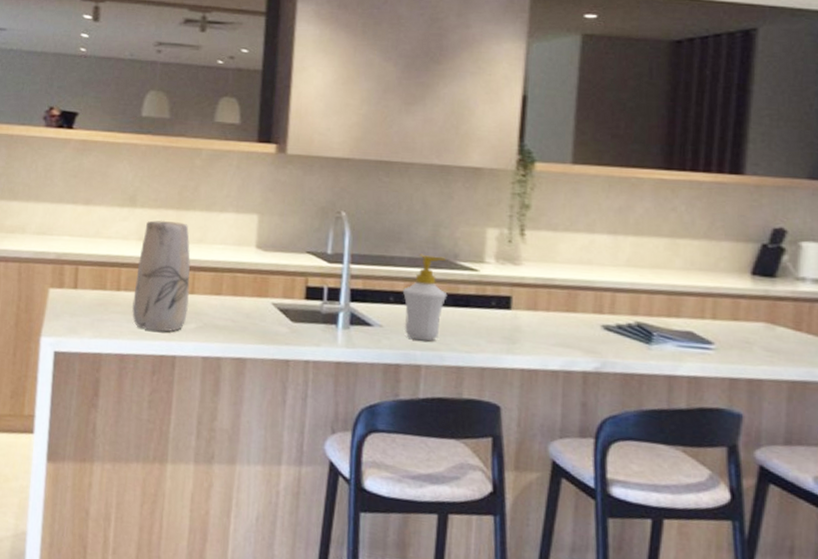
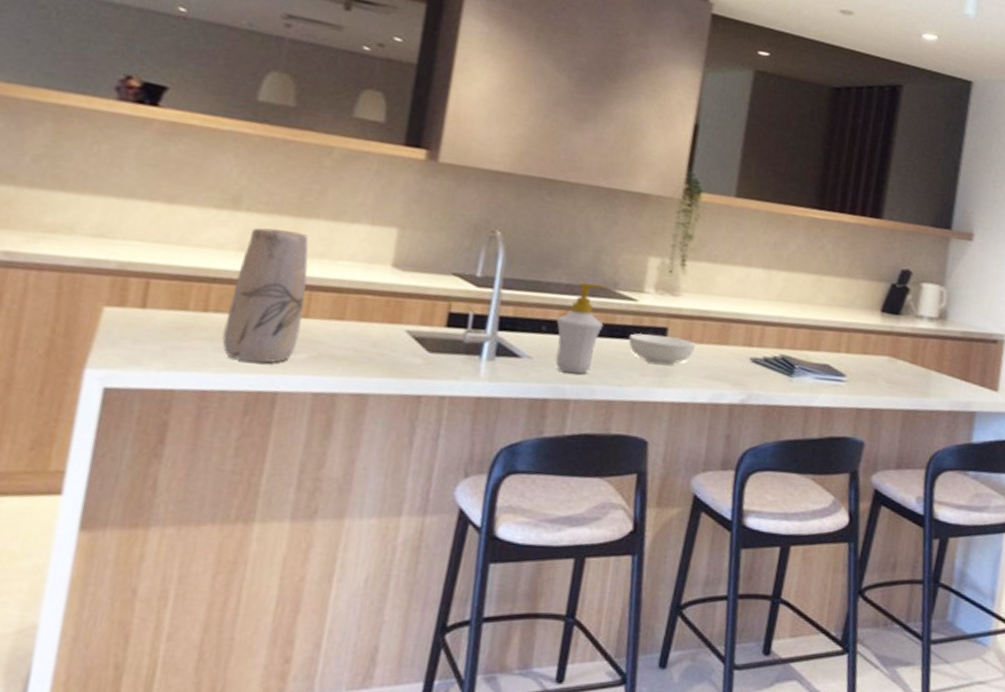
serving bowl: none [473,302,542,333] -> present [628,333,696,365]

